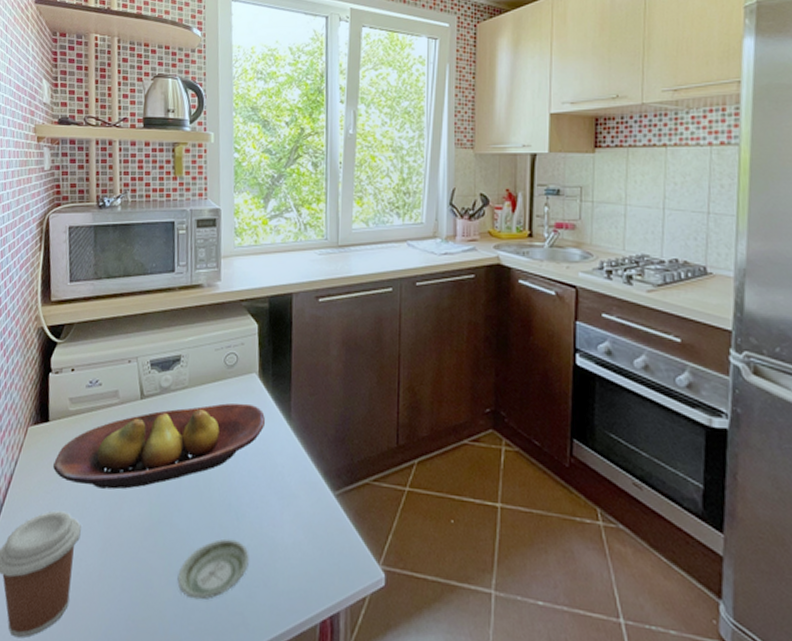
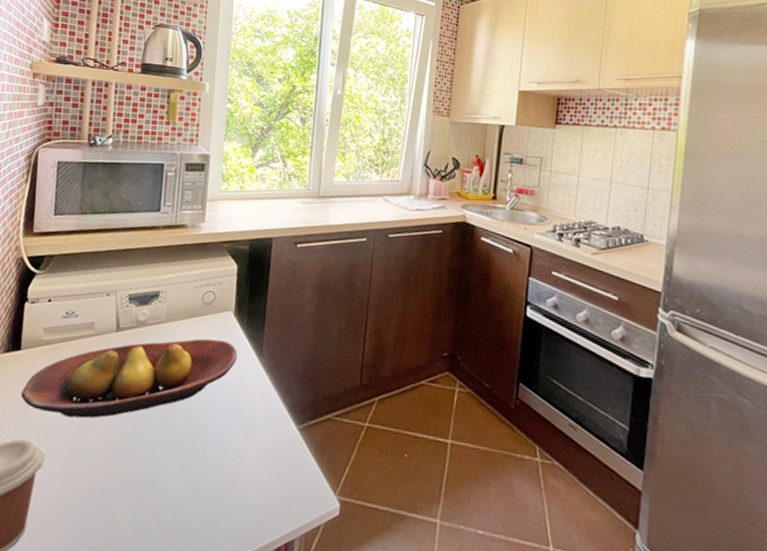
saucer: present [177,538,249,600] -> none [138,468,212,528]

